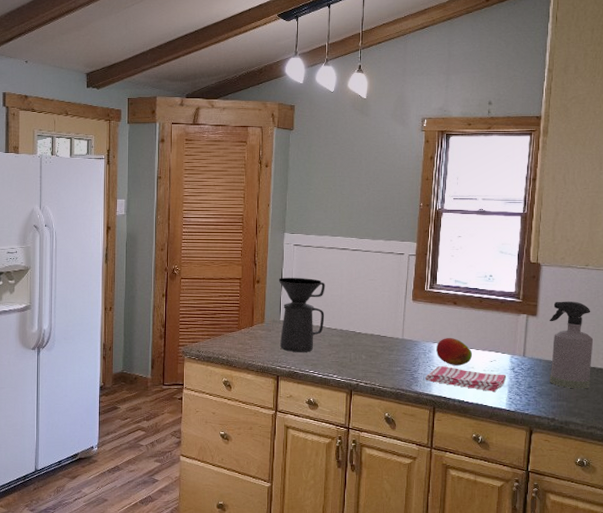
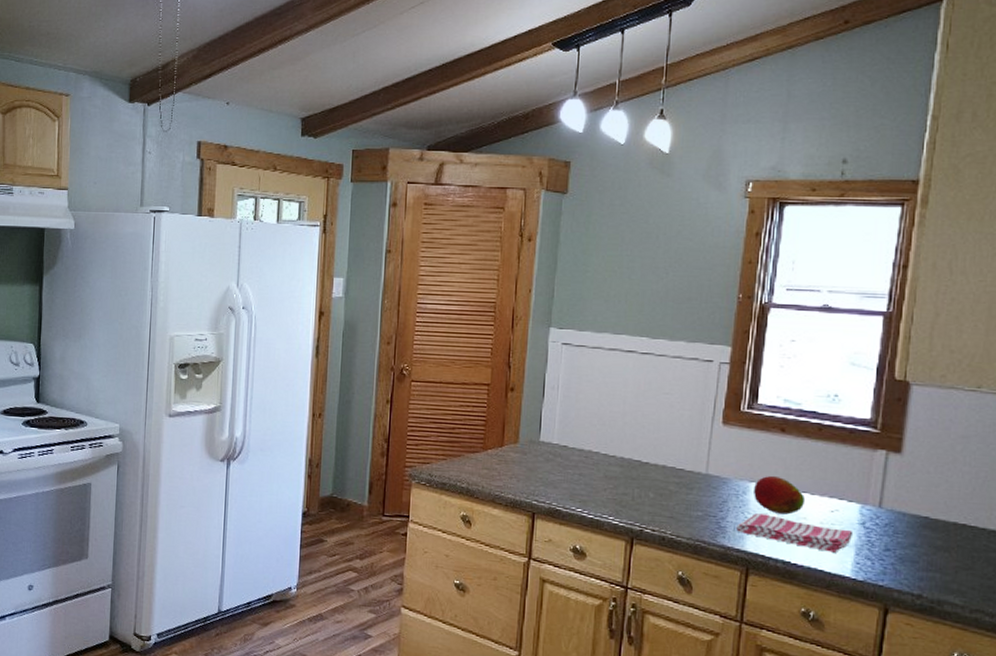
coffee maker: present [278,278,325,352] -> none [538,385,603,485]
spray bottle: present [549,301,594,389] -> none [917,434,985,558]

